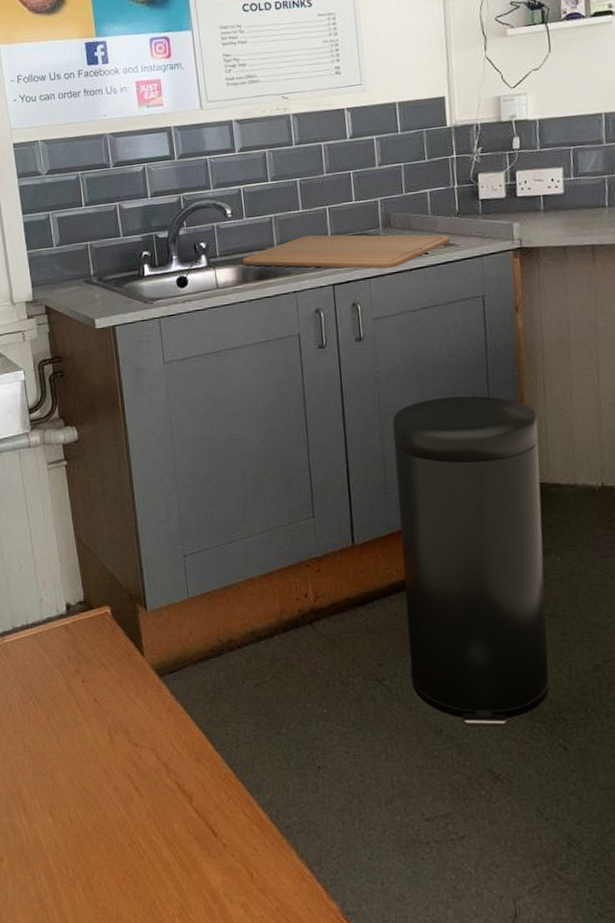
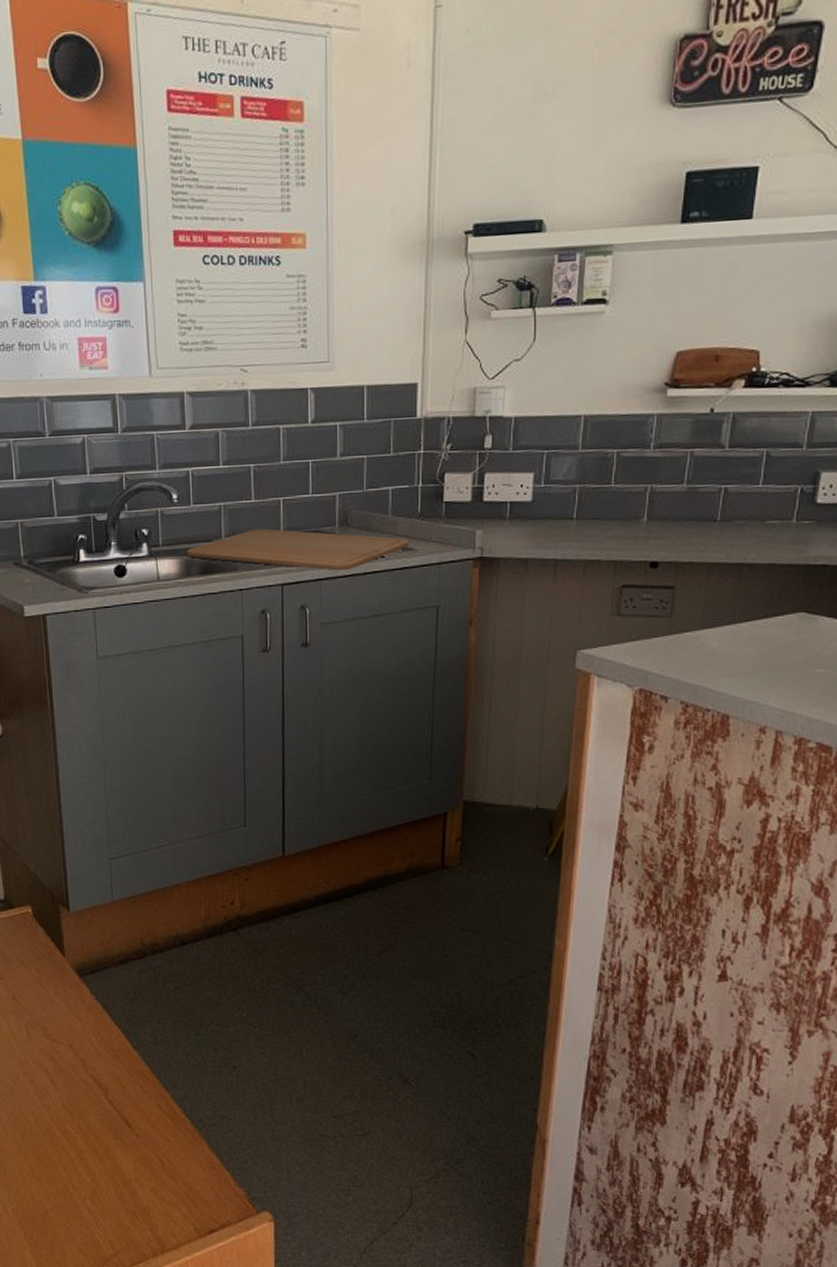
pedal bin: present [392,395,550,727] -> none [330,710,479,1034]

